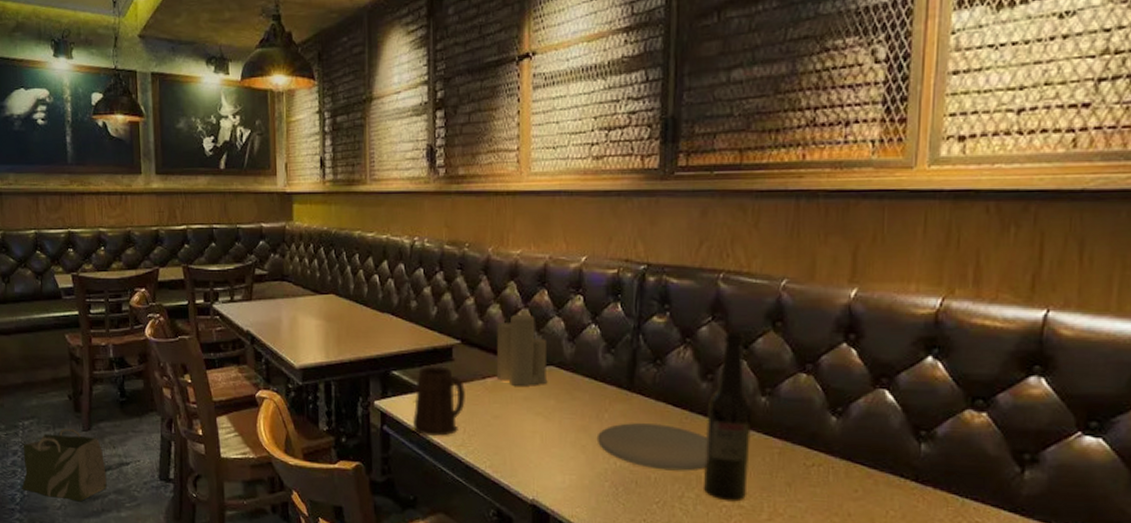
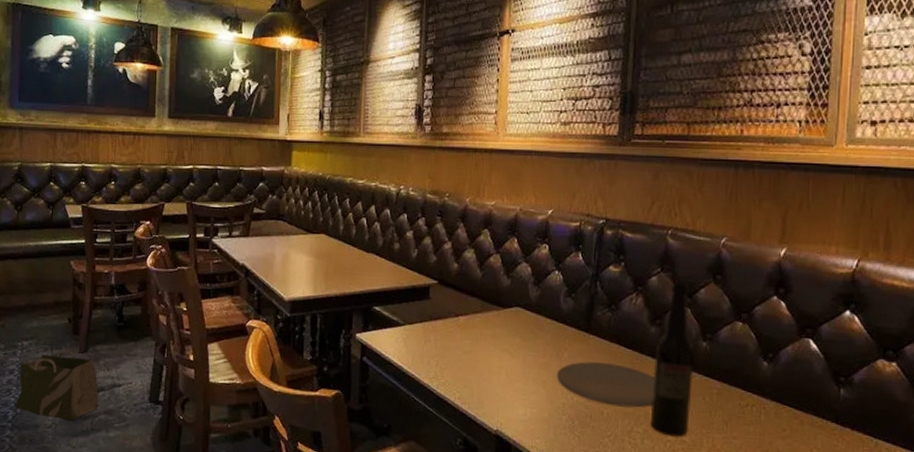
beer mug: present [412,366,465,436] -> none [389,303,439,368]
candle: present [496,312,548,386] -> none [468,257,516,325]

